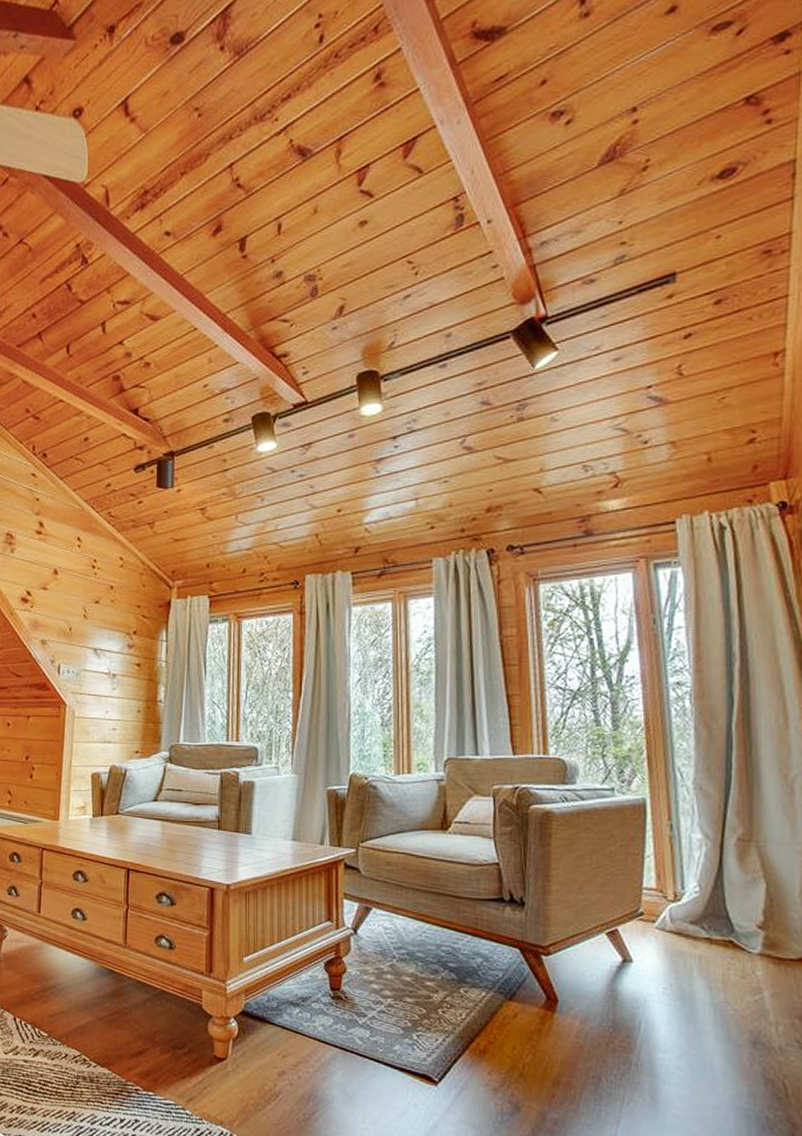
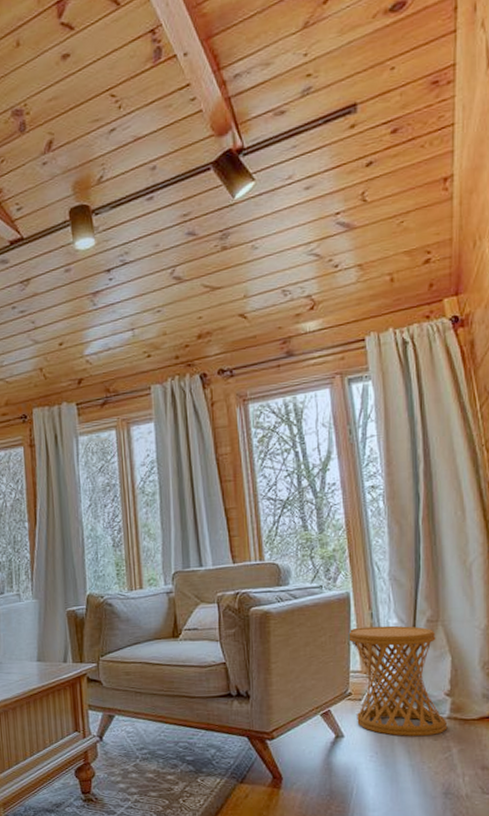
side table: none [641,839,759,973] -> present [347,625,448,737]

